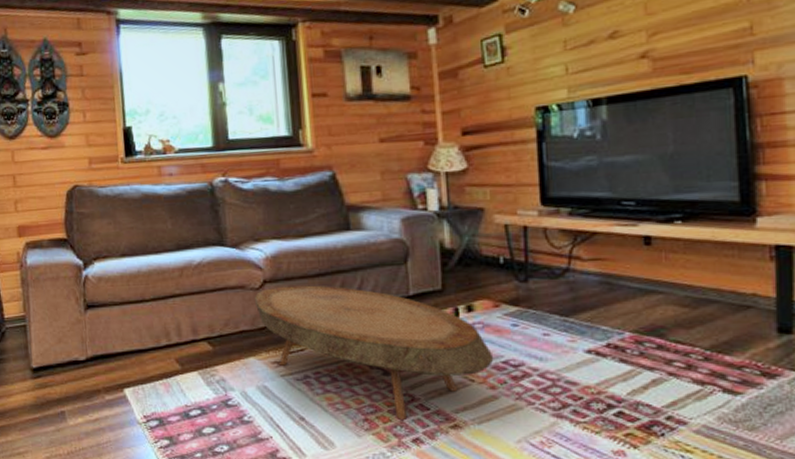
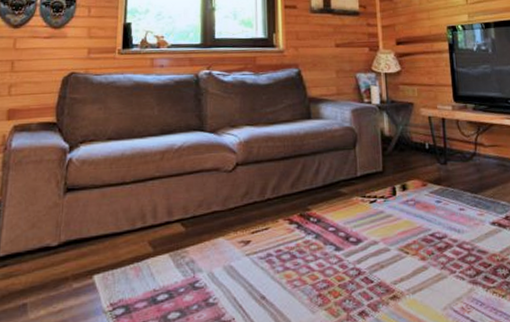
coffee table: present [254,285,494,420] -> none [227,167,424,293]

